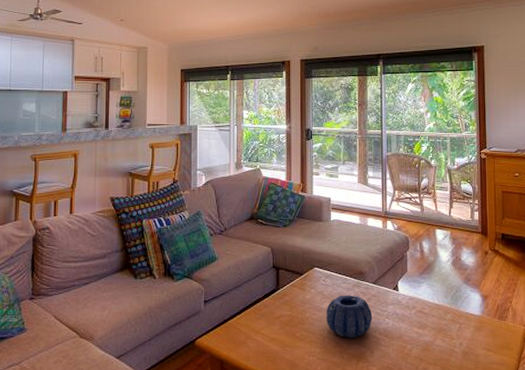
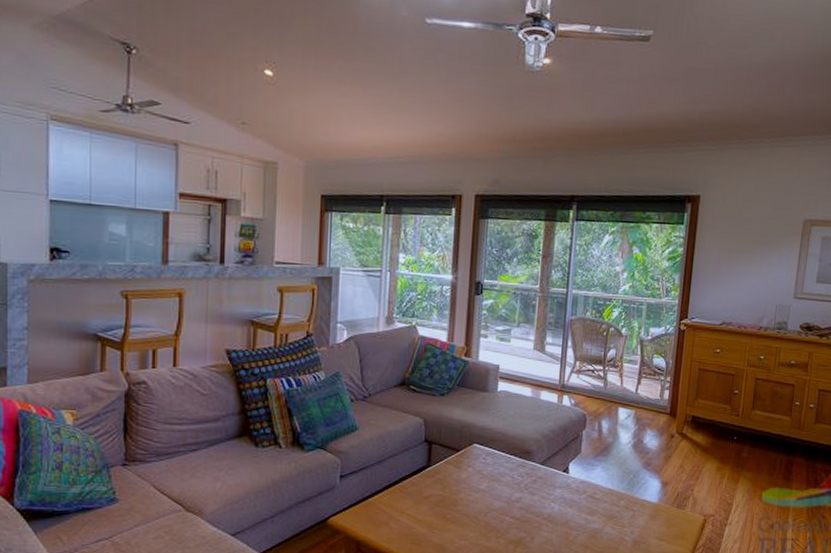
decorative bowl: present [326,294,373,339] -> none [483,475,537,523]

